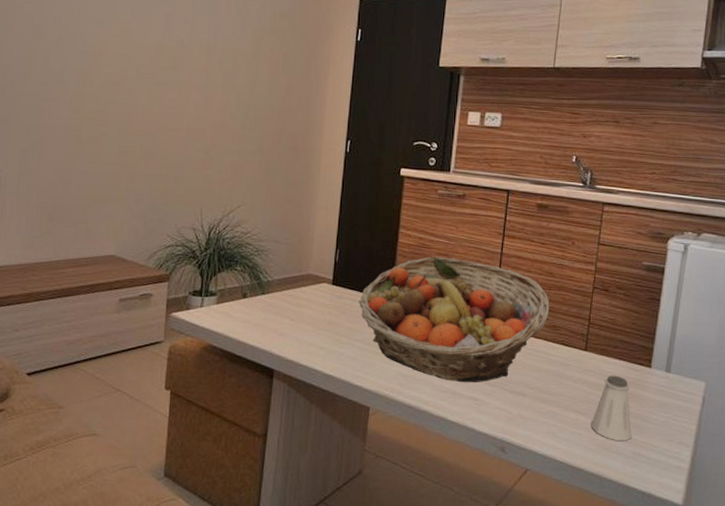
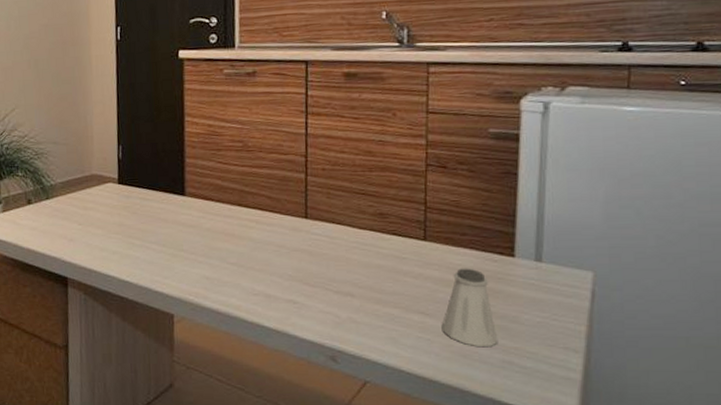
fruit basket: present [358,257,550,383] -> none [148,144,373,284]

